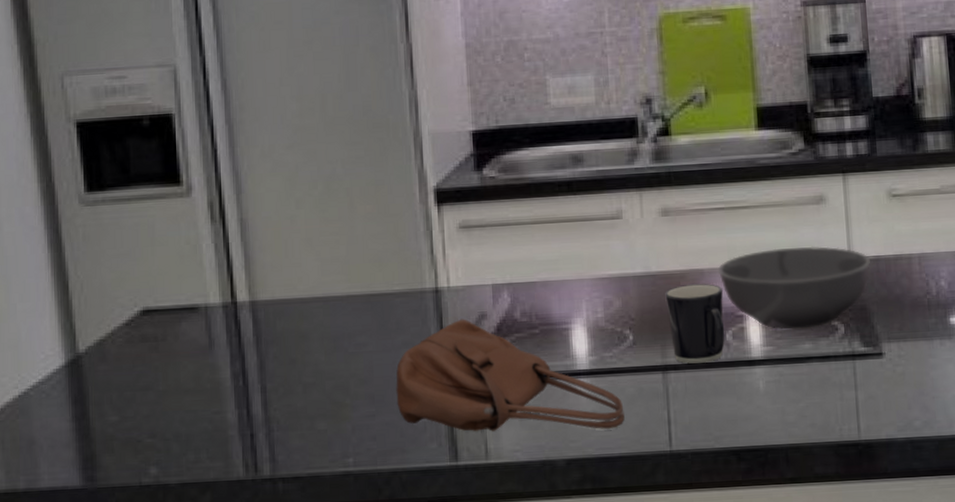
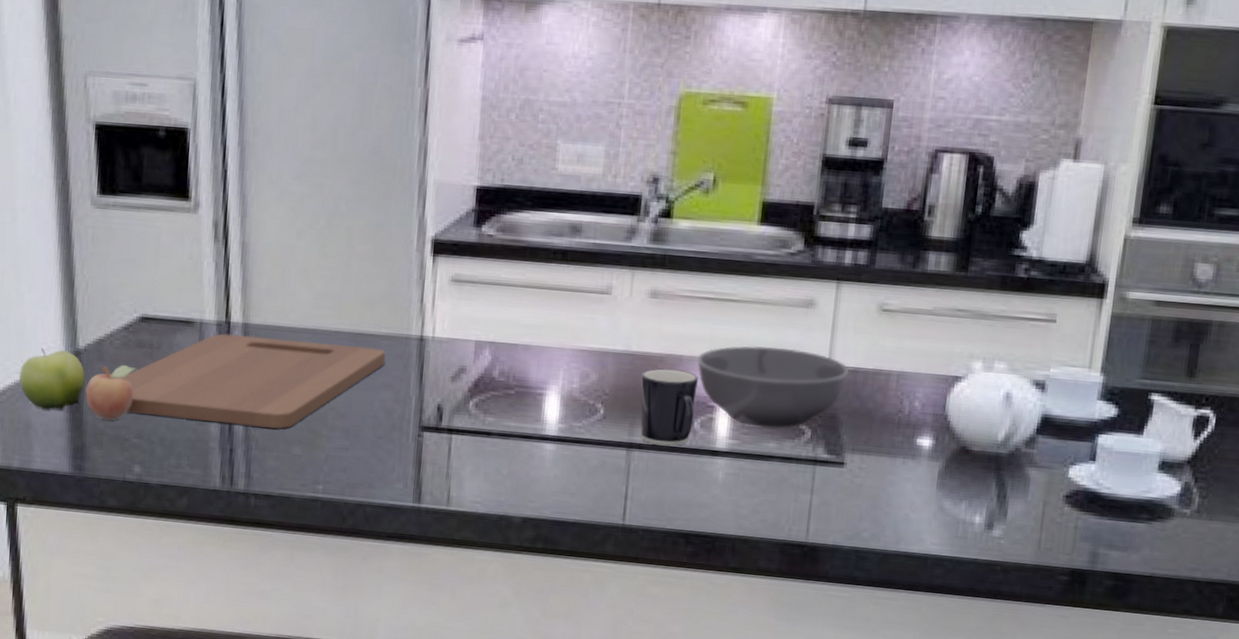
fruit: none [17,356,90,423] -> present [19,348,86,410]
fruit: none [90,363,143,424] -> present [85,365,137,421]
cutting board: none [129,306,403,413] -> present [123,333,386,429]
handbag: present [396,319,625,431] -> none [370,369,585,496]

